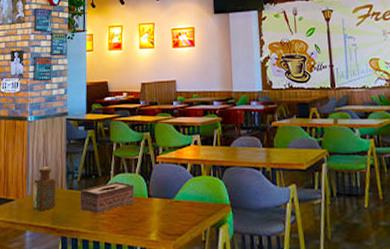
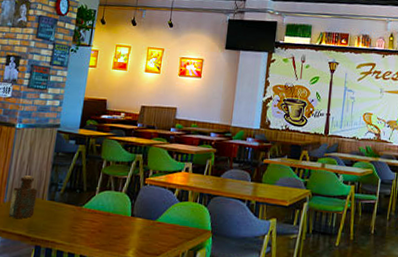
tissue box: present [80,181,135,214] -> none [59,197,119,228]

